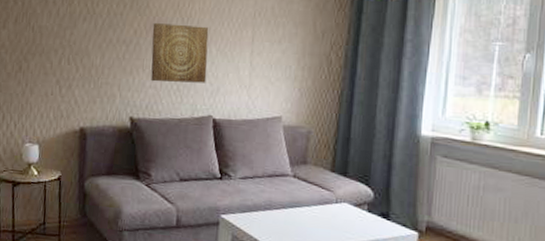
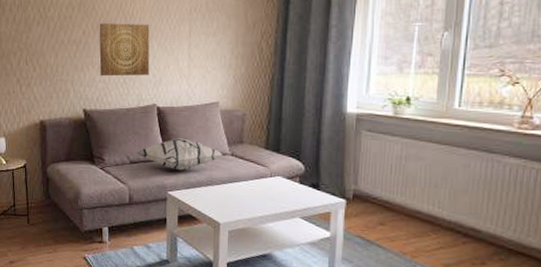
decorative pillow: none [187,153,284,192] -> present [136,137,223,171]

